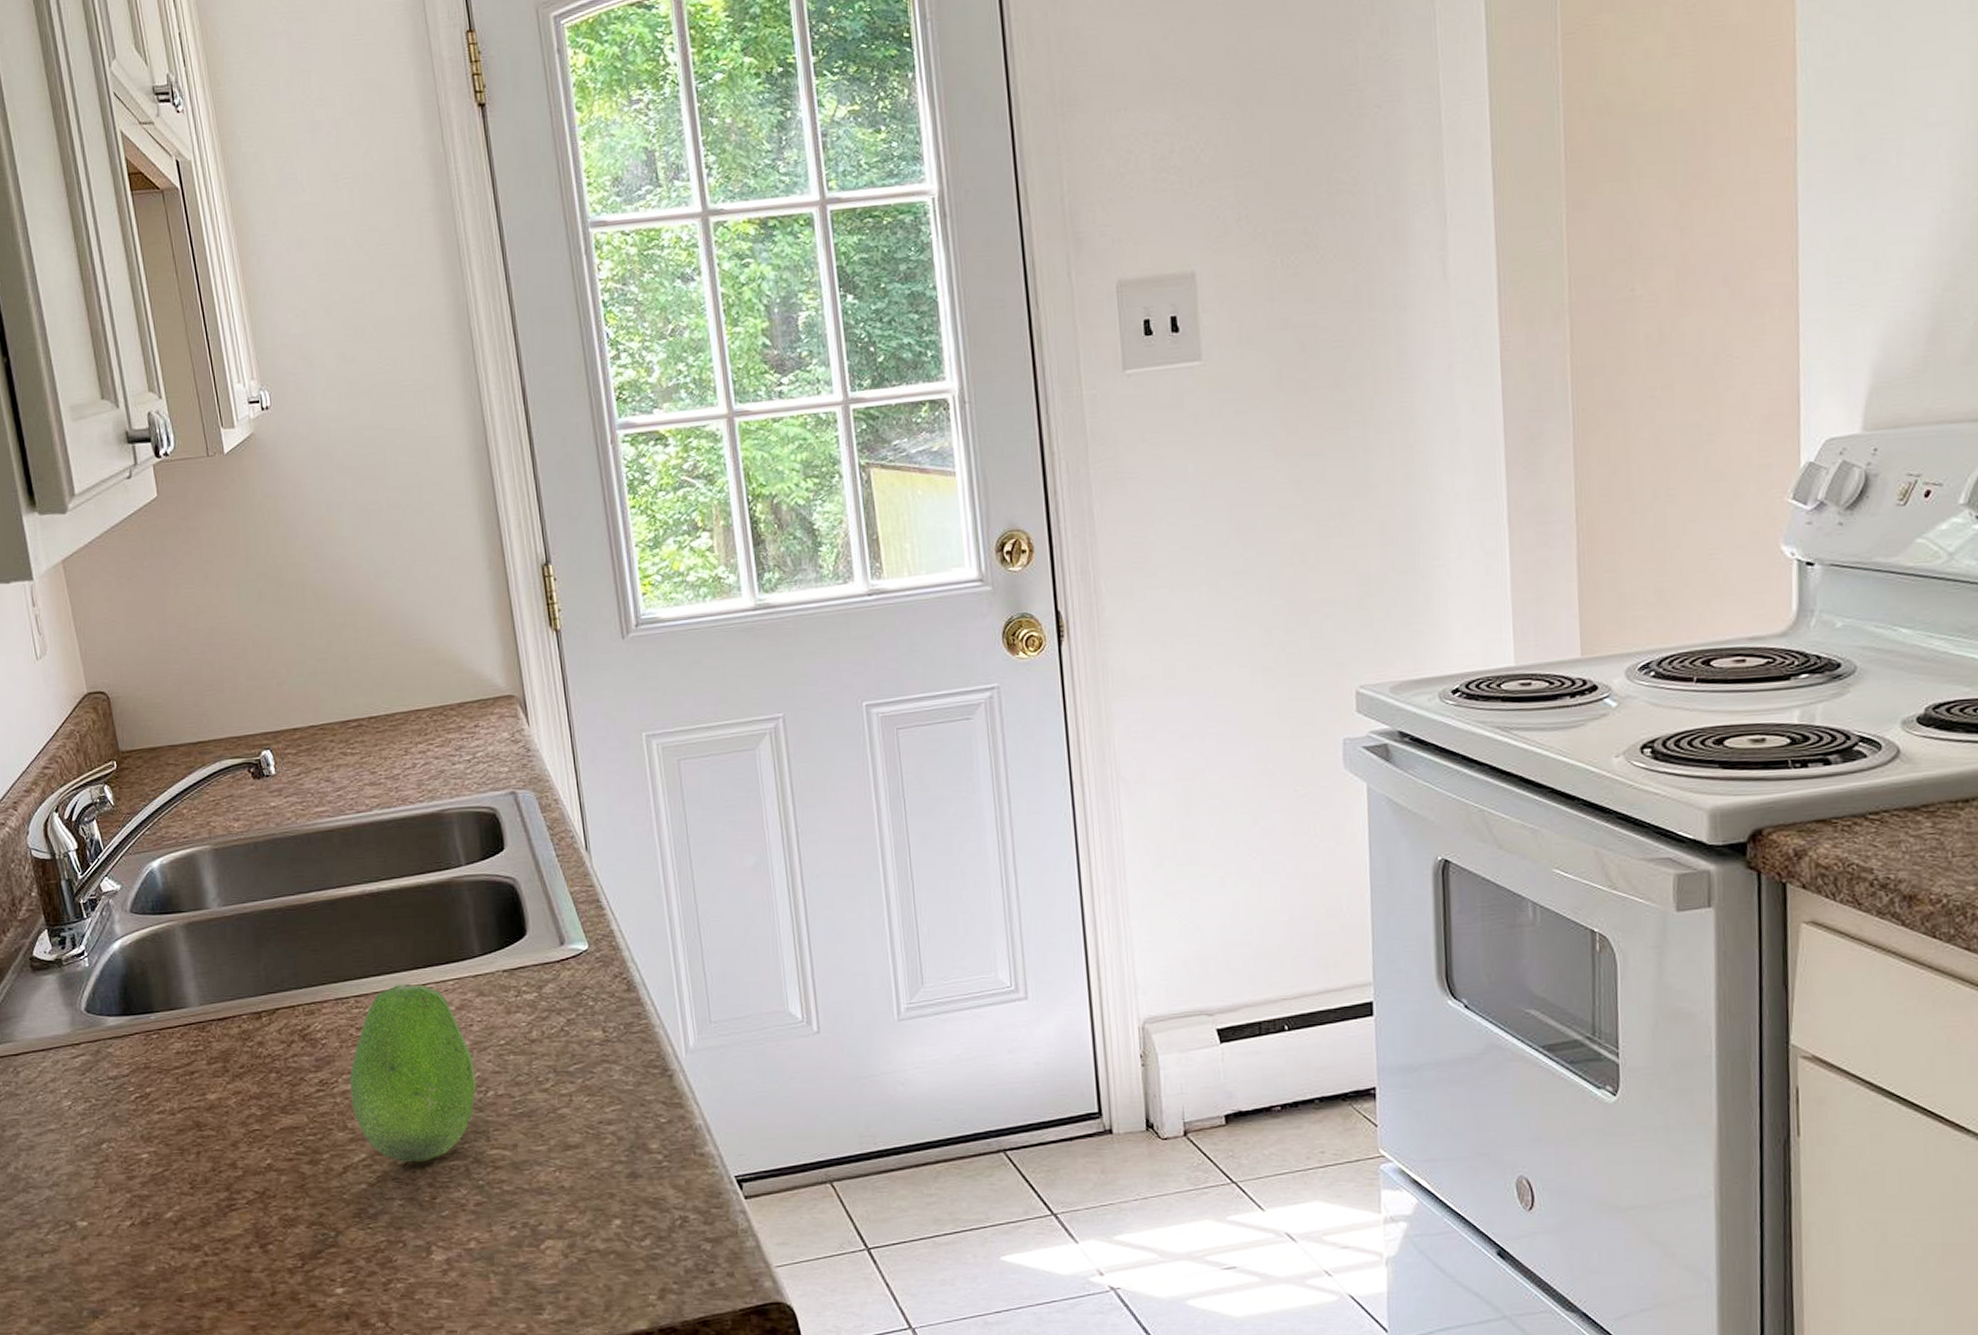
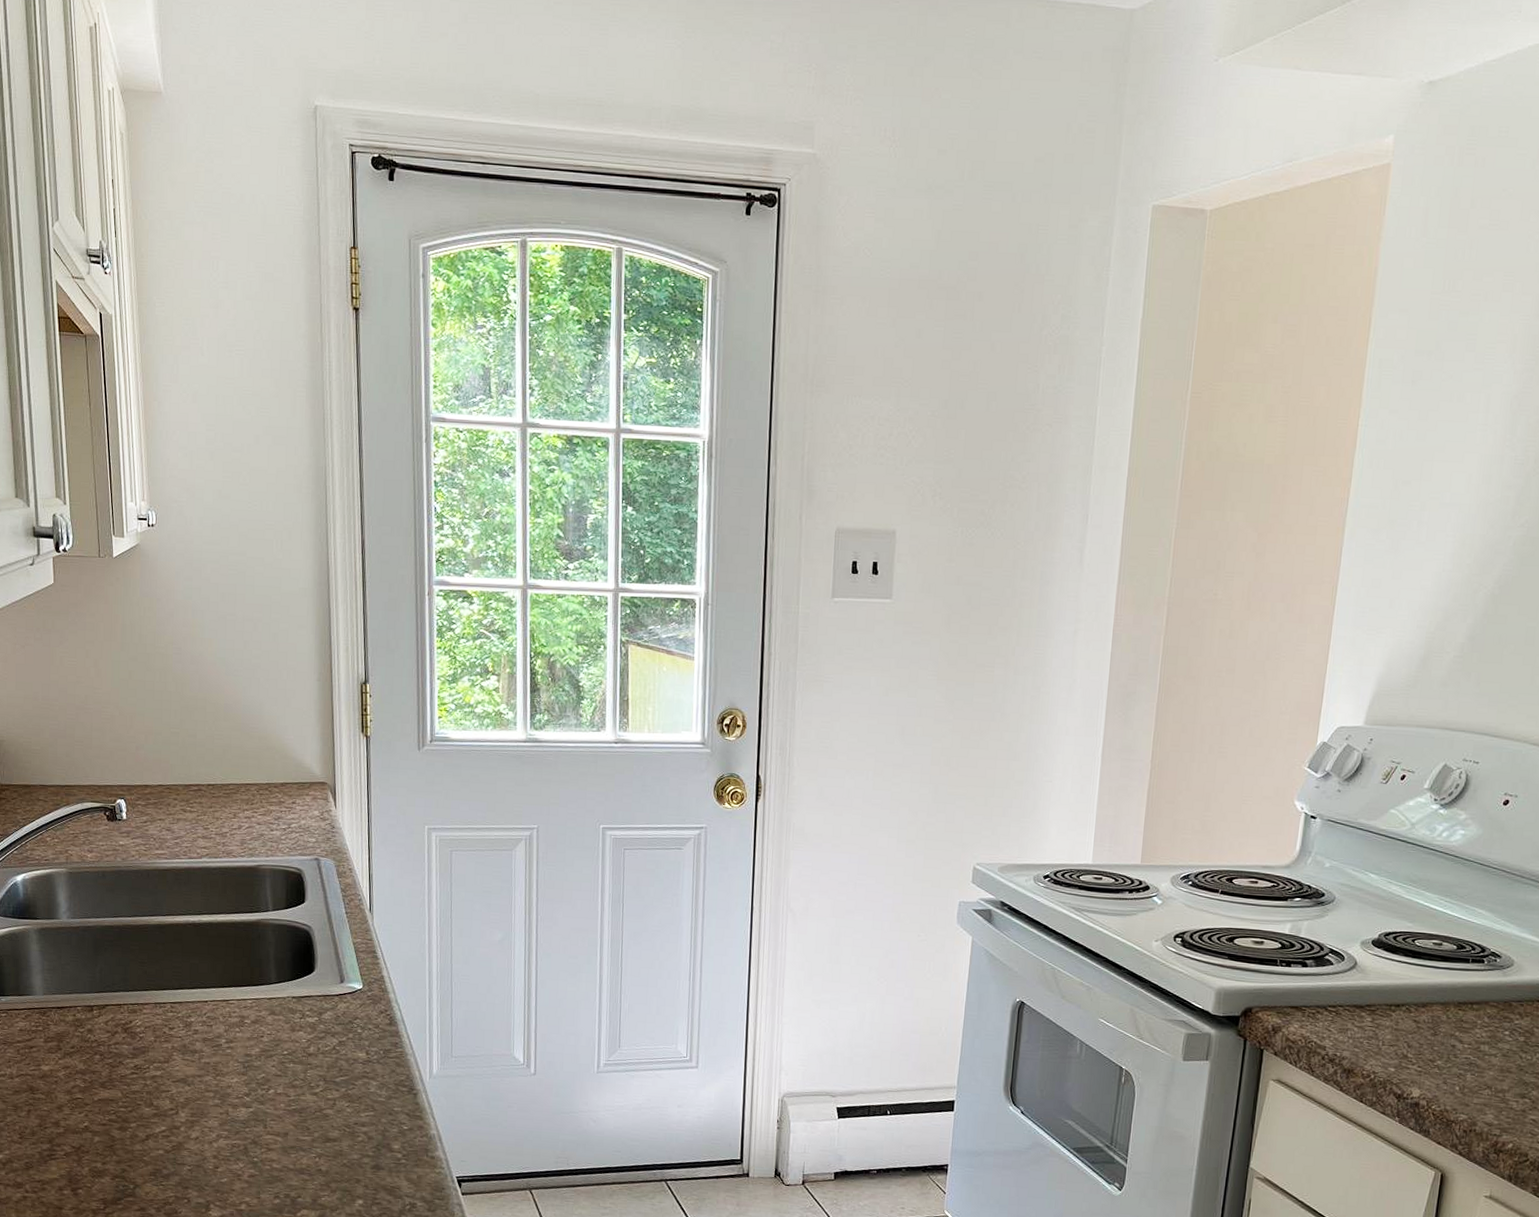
fruit: present [349,983,477,1162] -> none [159,997,261,1138]

